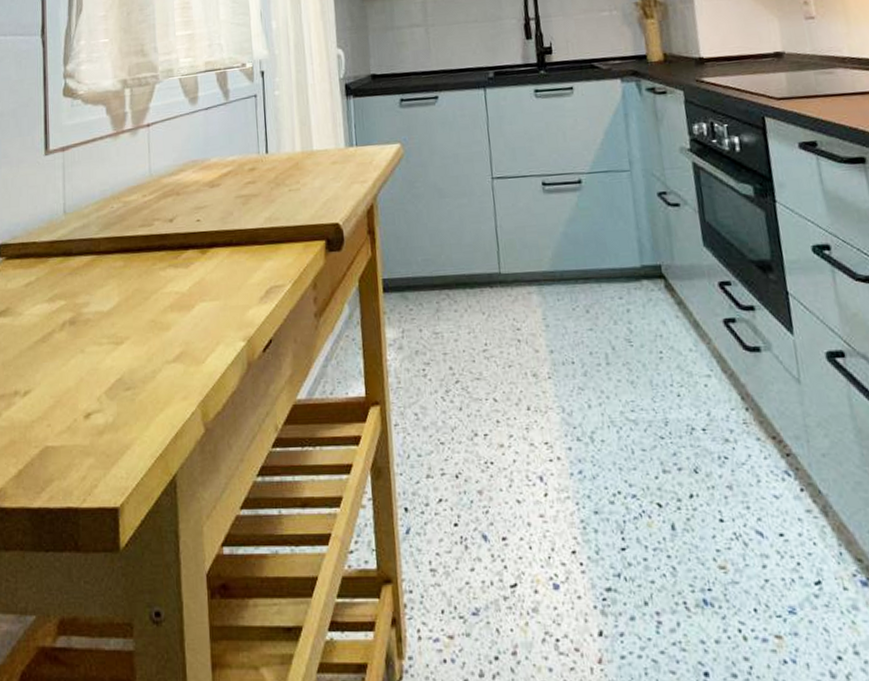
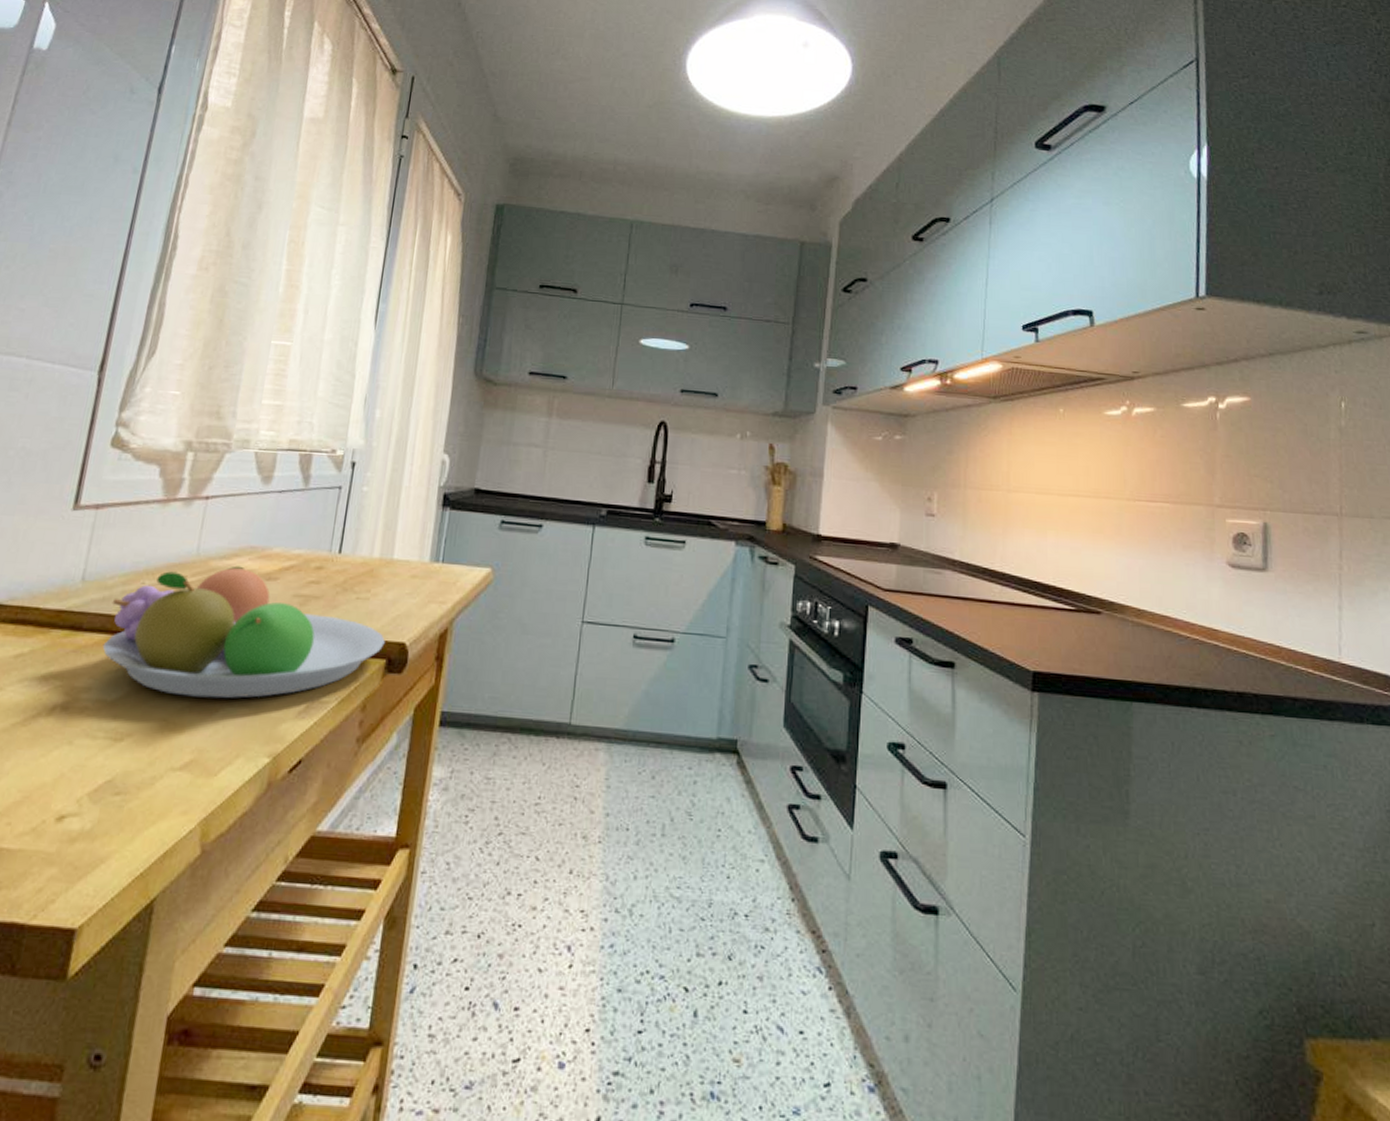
fruit bowl: none [91,179,321,298] -> present [102,565,385,698]

